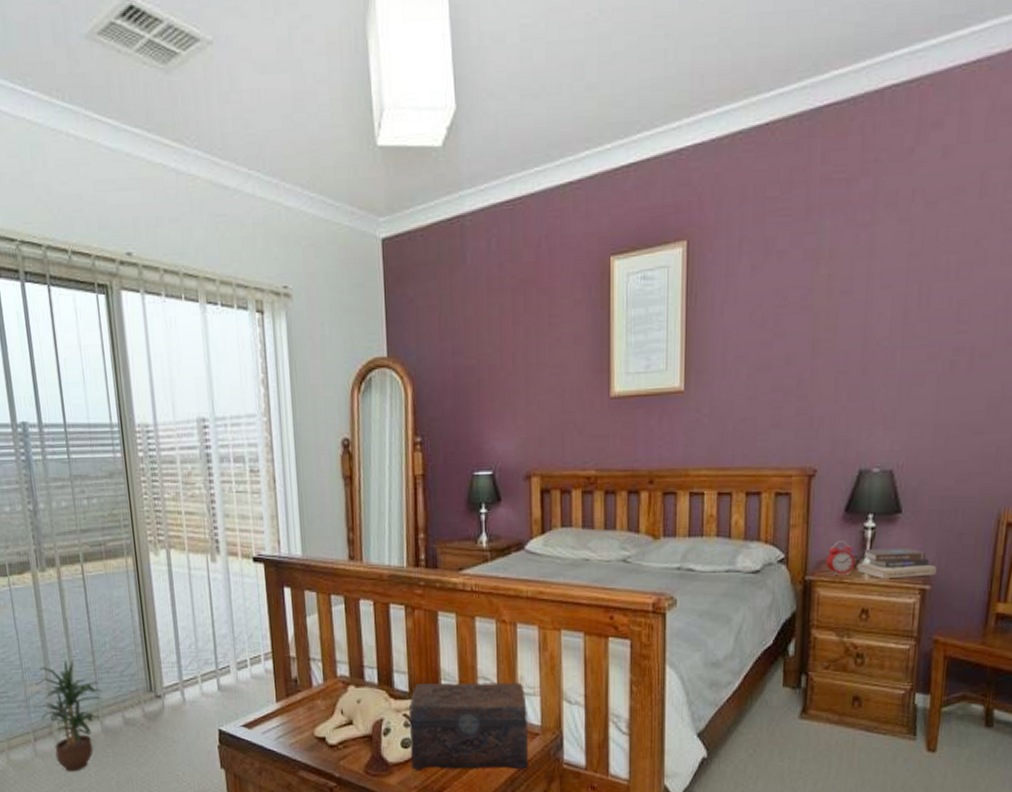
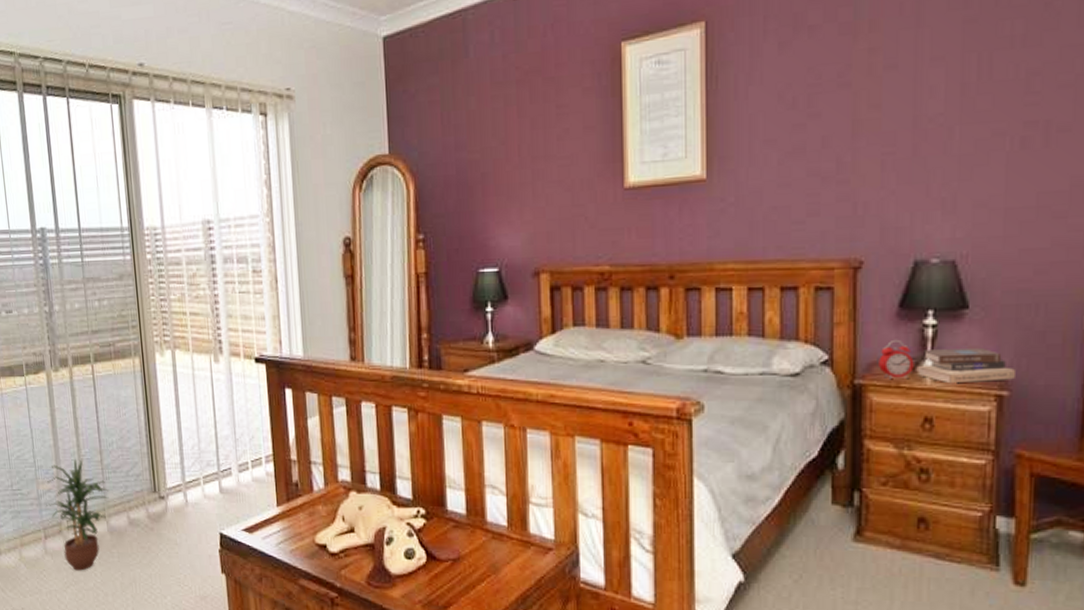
decorative box: present [408,682,528,770] -> none [412,491,541,588]

